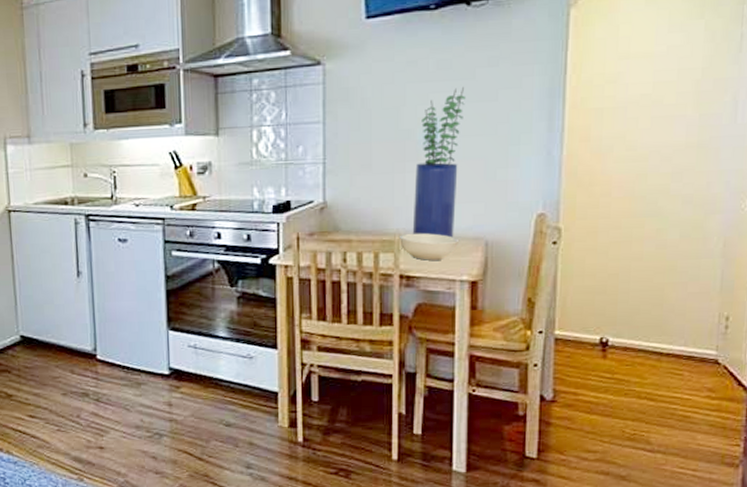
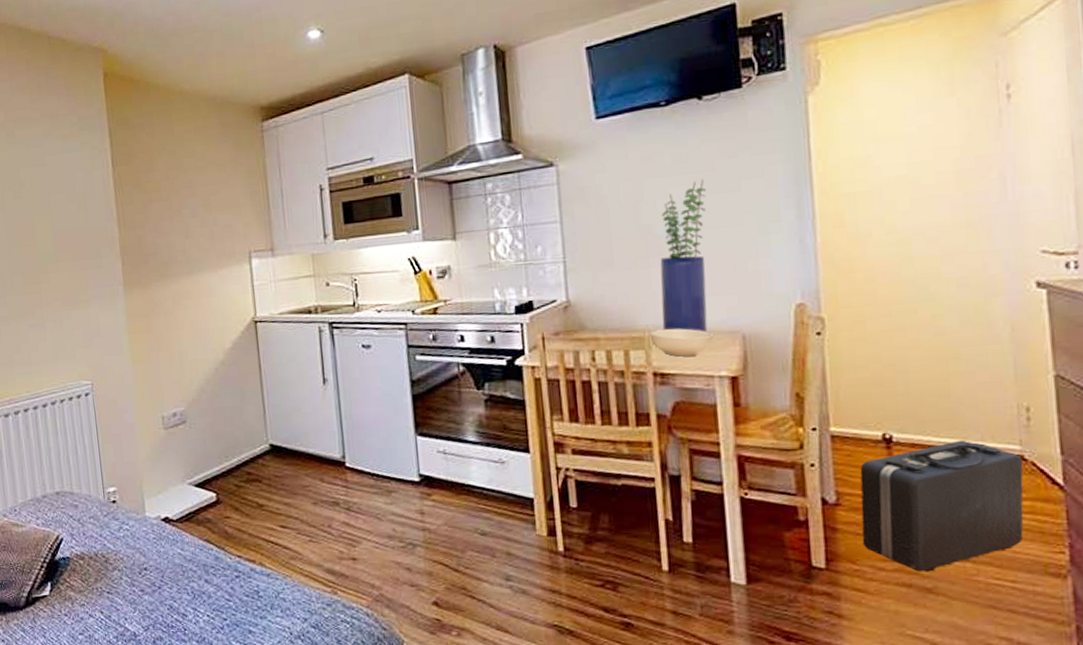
suitcase: none [571,344,717,462] -> present [860,440,1024,572]

